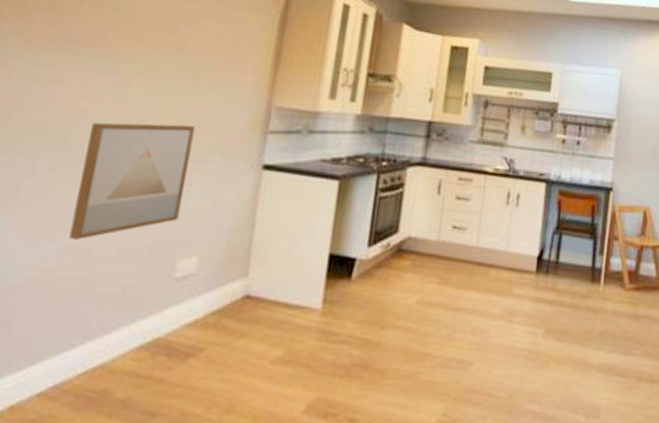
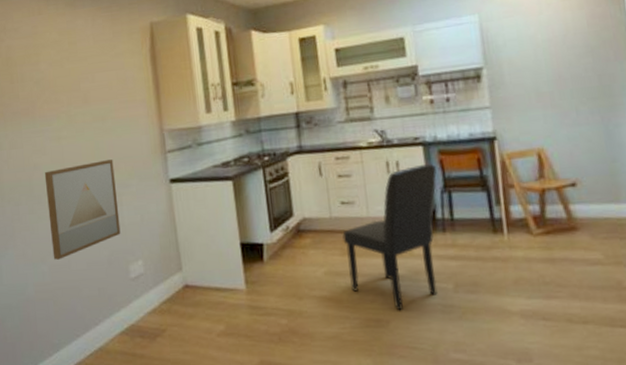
chair: none [441,201,553,353] -> present [342,163,438,311]

